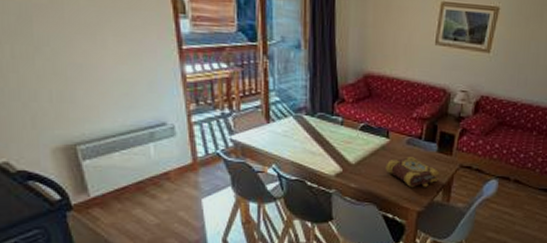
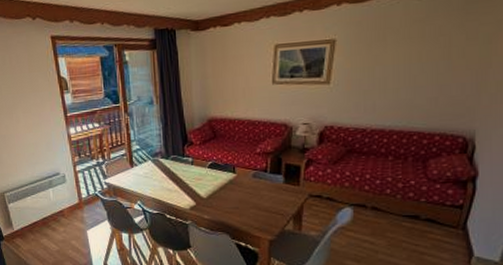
book: present [385,157,439,187] -> none [234,189,288,217]

